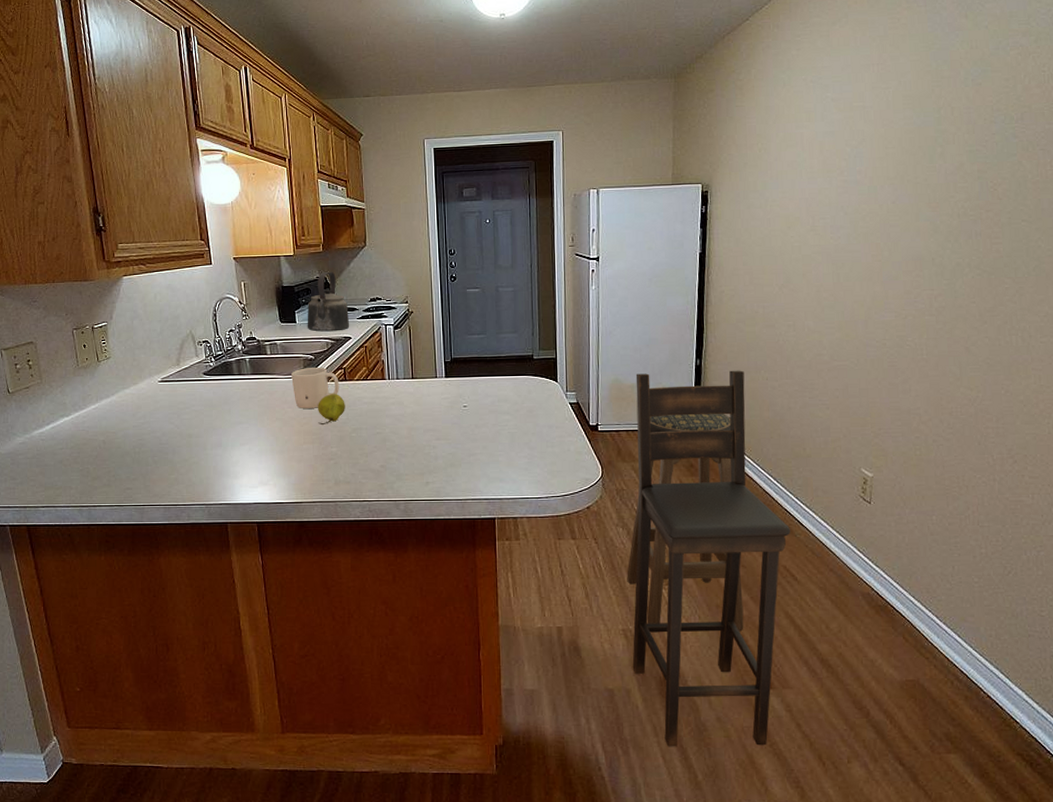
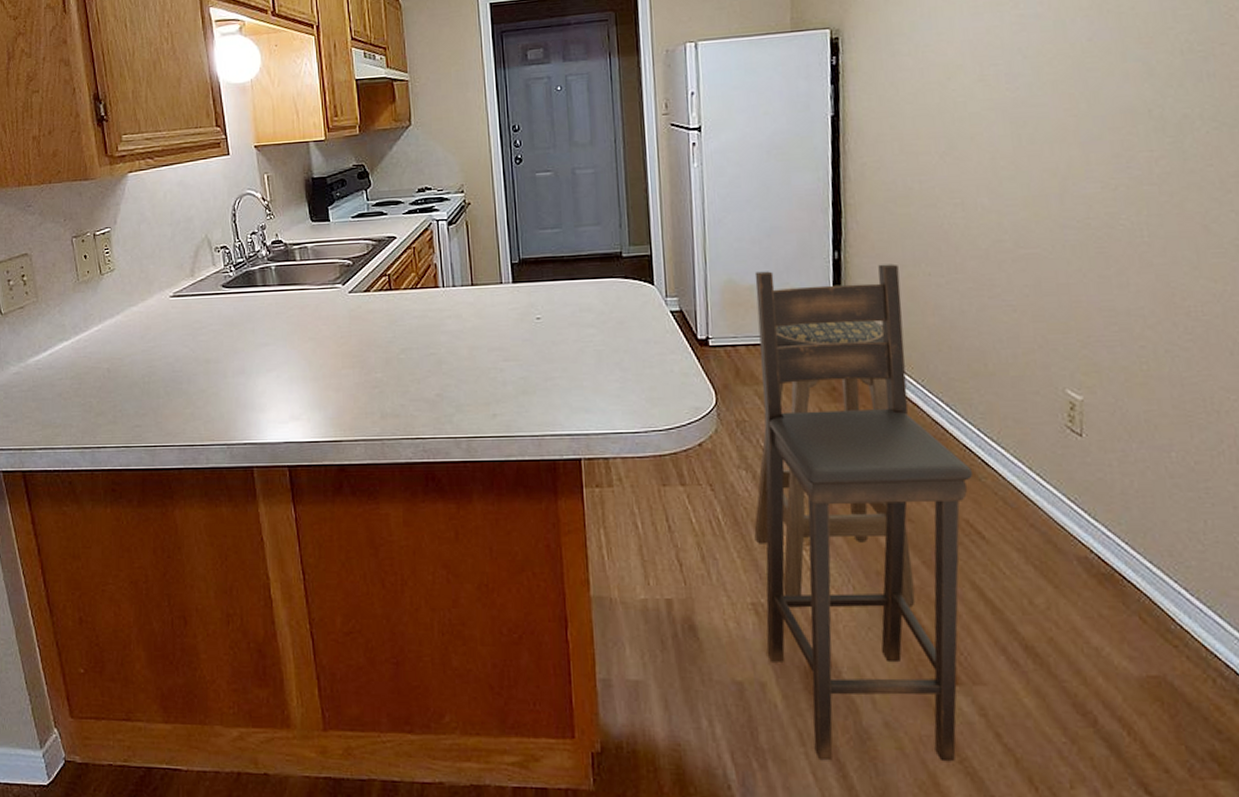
mug: present [291,367,339,409] -> none [325,274,383,325]
kettle: present [307,271,350,332] -> none [342,157,394,231]
fruit: present [318,394,345,424] -> none [358,306,391,345]

